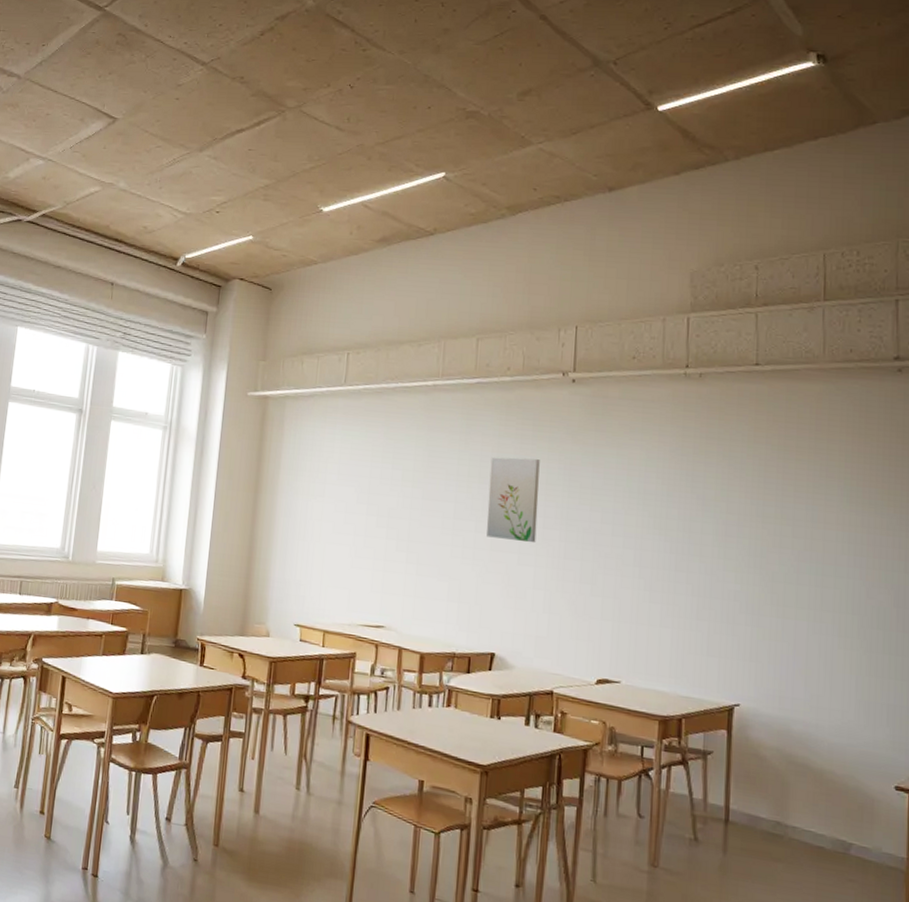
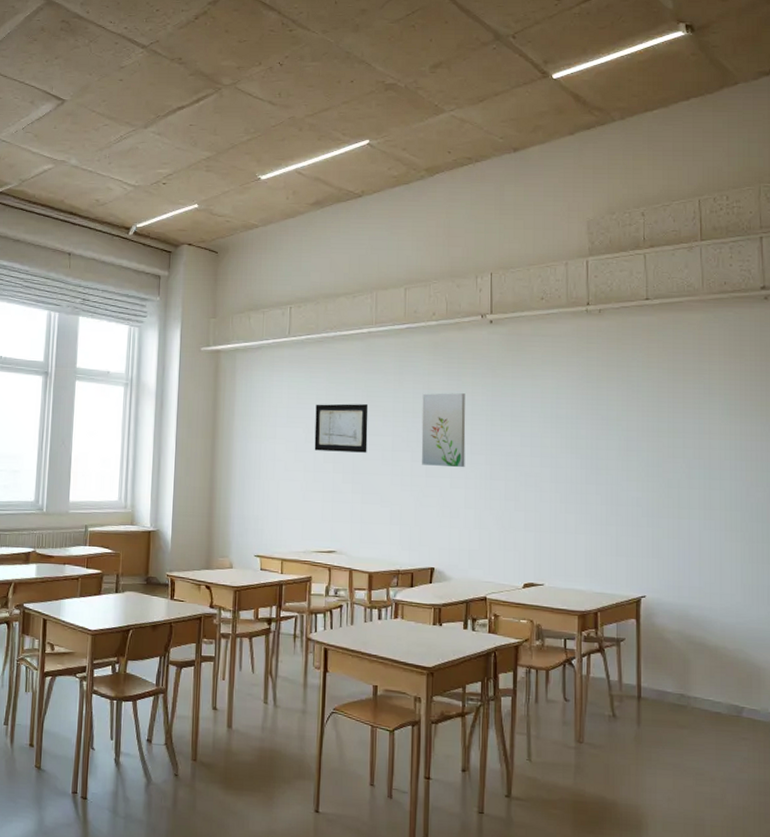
wall art: none [366,461,430,519] -> present [314,403,369,453]

